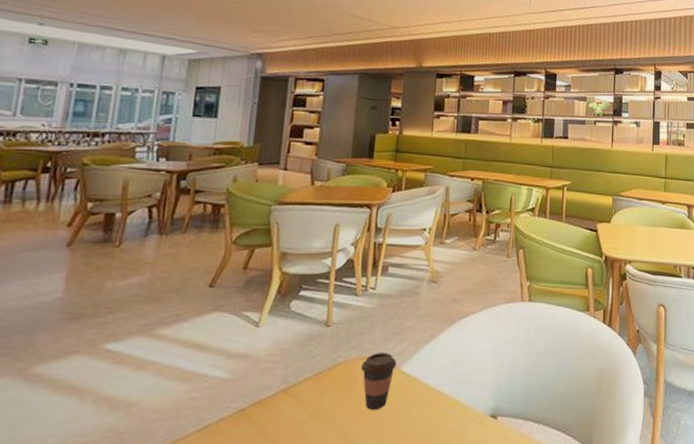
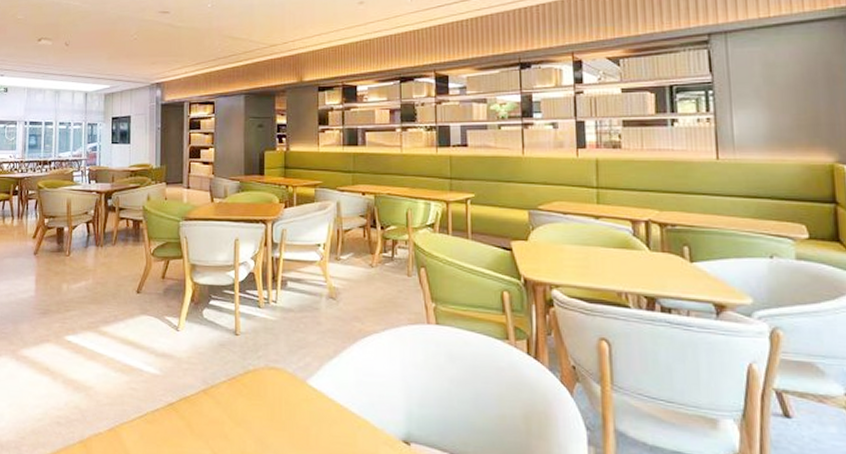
coffee cup: present [360,353,397,410] -> none [269,364,303,419]

